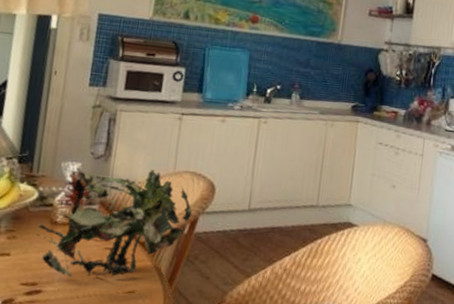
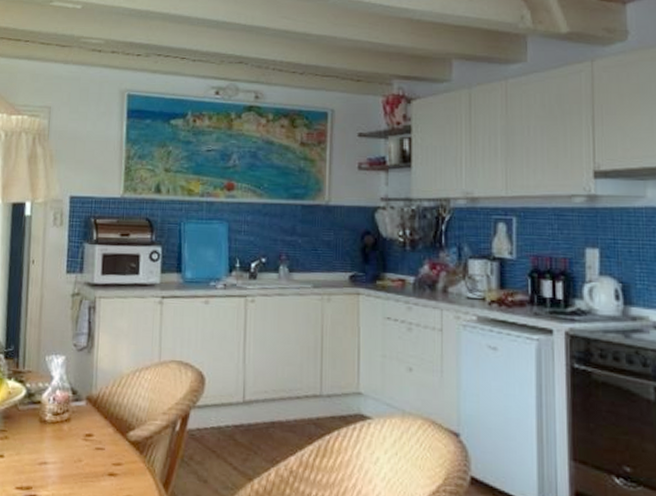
cut plant: present [35,160,192,278] -> none [25,353,182,481]

